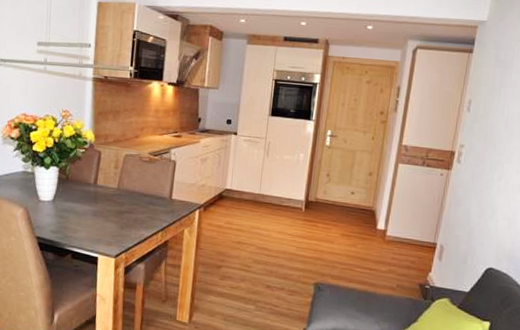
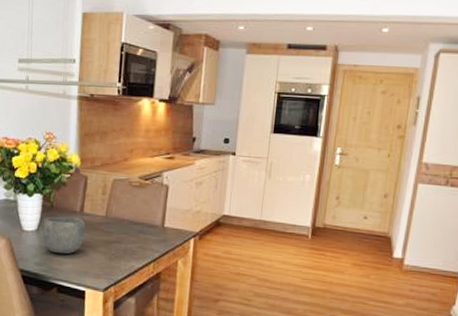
bowl: none [57,188,99,223] -> present [42,216,86,255]

